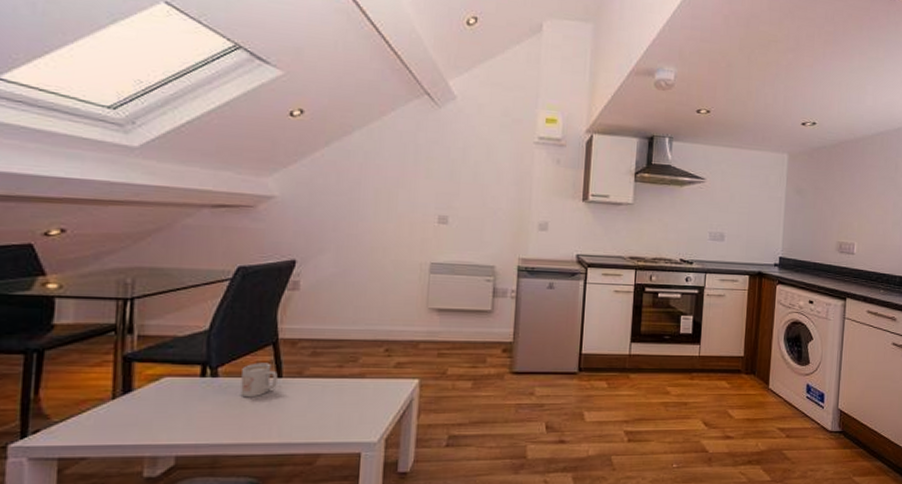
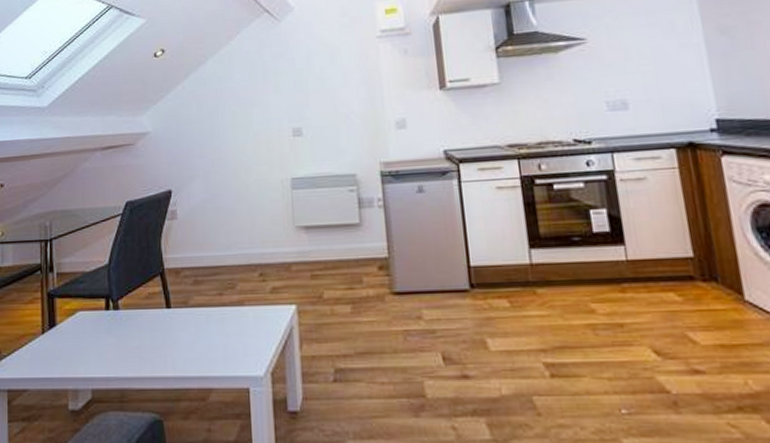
mug: present [240,362,278,398] -> none [137,293,167,330]

